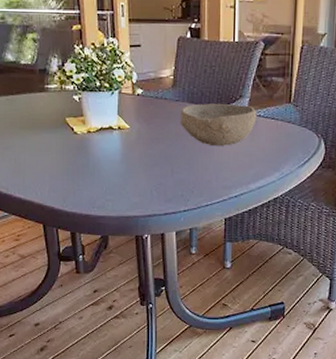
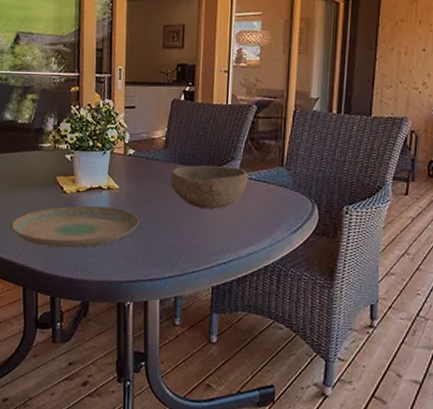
plate: none [24,146,152,187] -> present [10,205,139,248]

